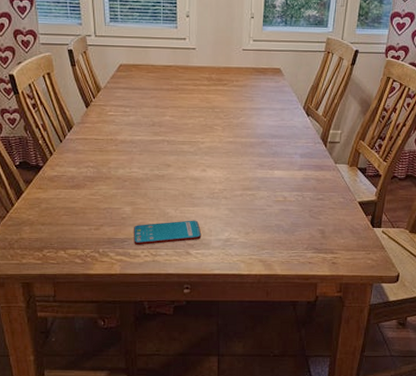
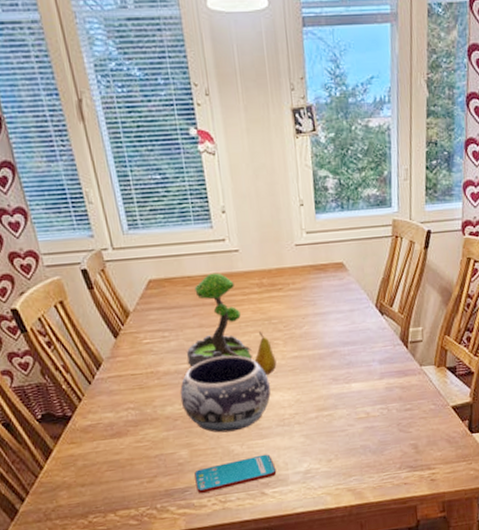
decorative bowl: none [131,133,206,197] -> present [180,355,271,433]
plant: none [142,64,195,139] -> present [187,272,252,367]
fruit: none [196,117,214,154] -> present [254,331,277,375]

